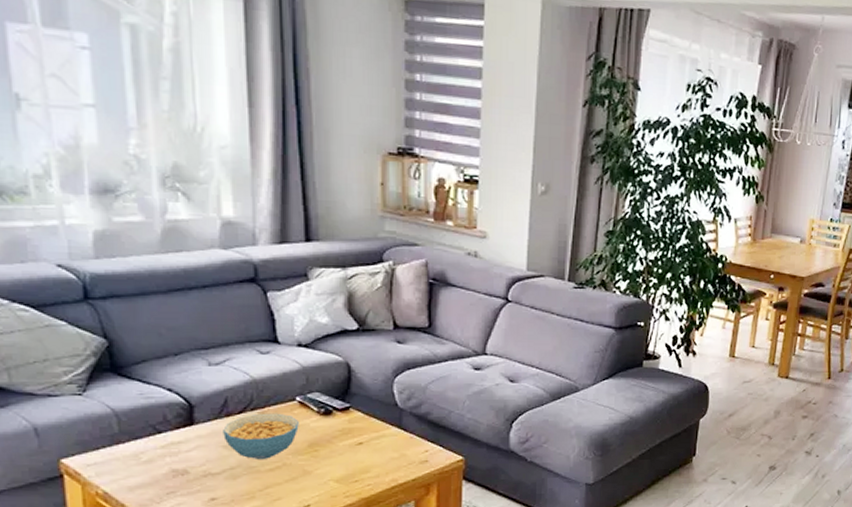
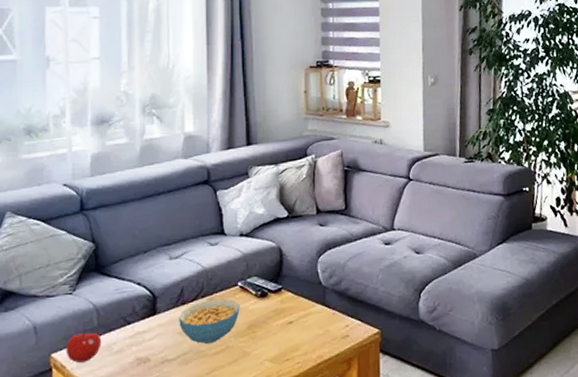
fruit: none [79,436,126,471] -> present [66,330,102,363]

